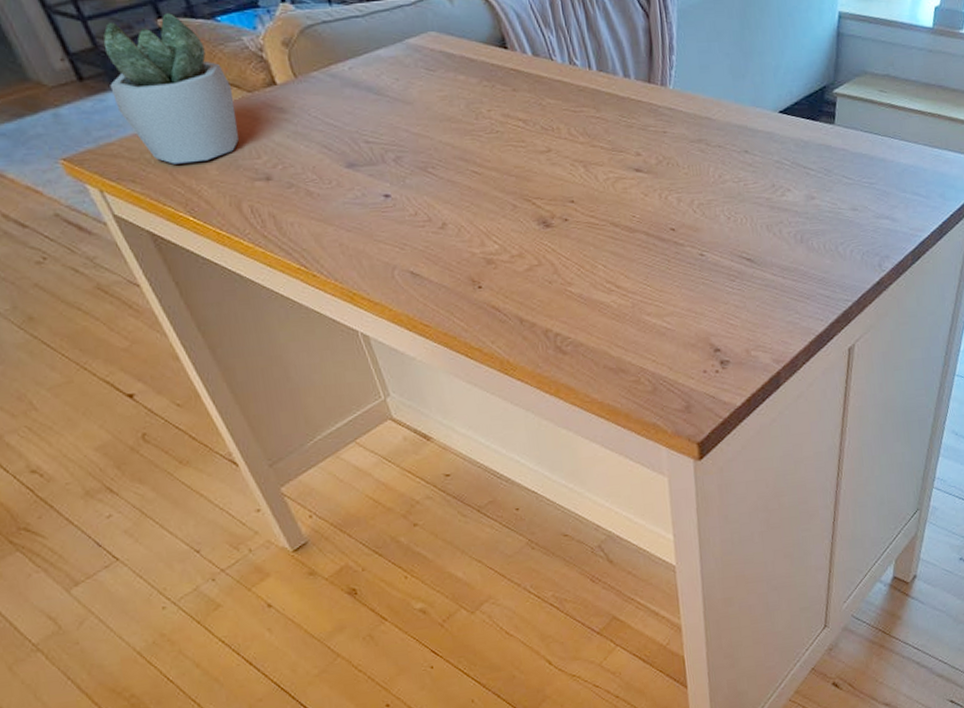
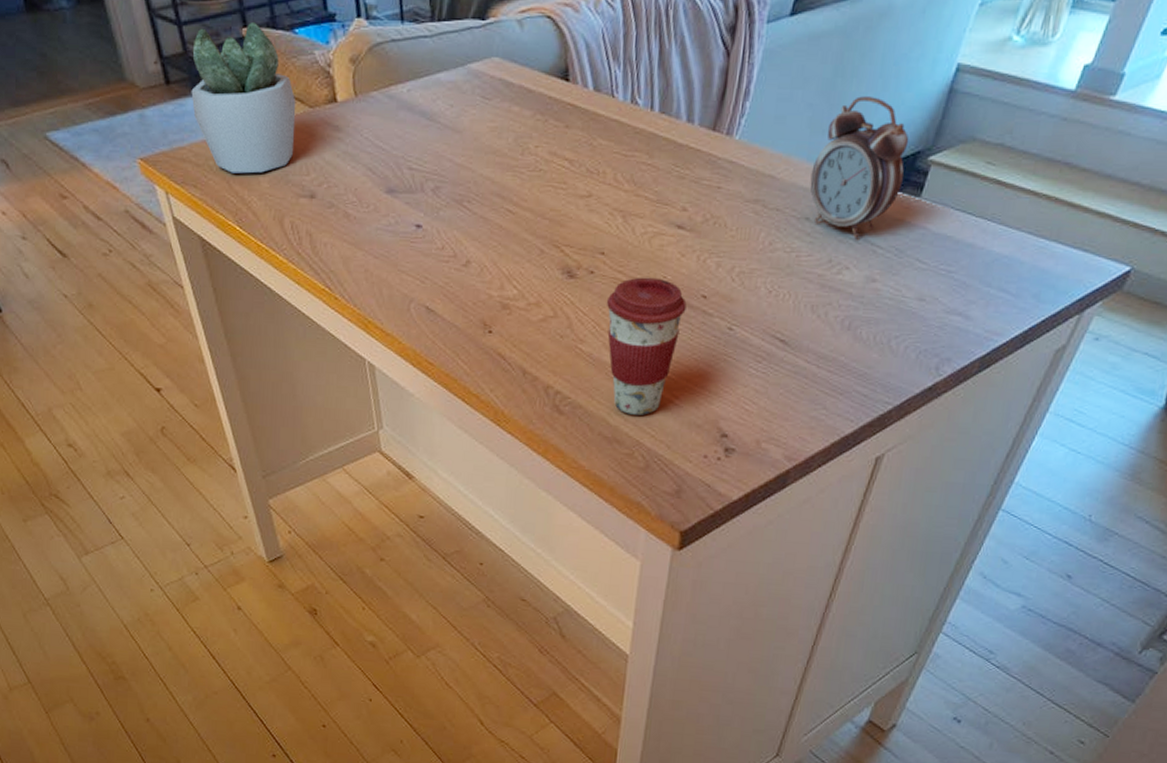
coffee cup: none [585,217,659,345] -> present [606,277,687,415]
alarm clock: none [741,44,818,164] -> present [810,96,909,238]

